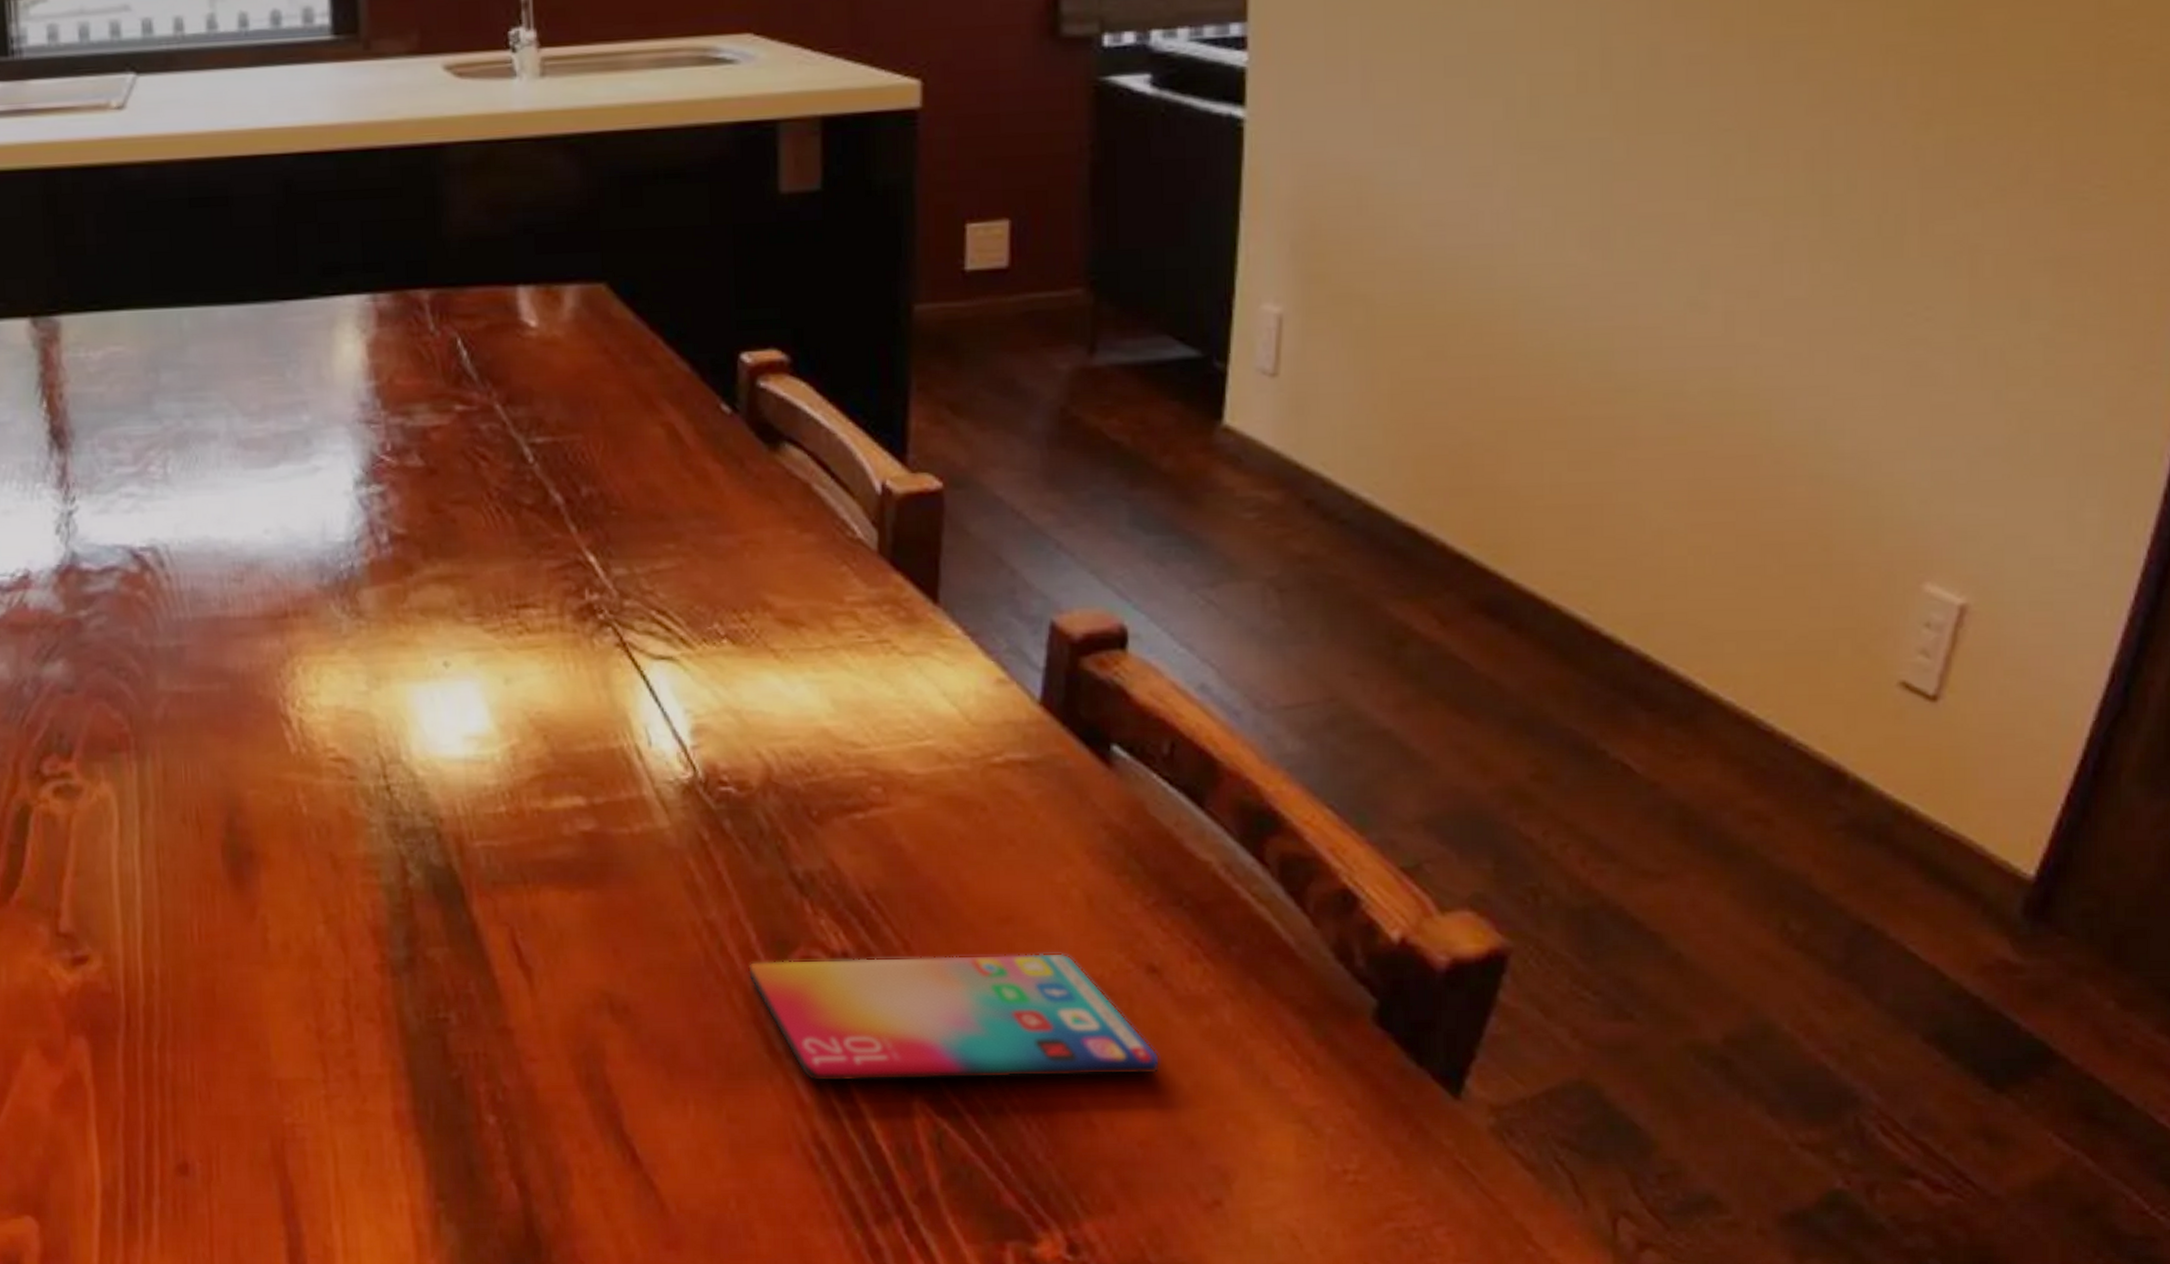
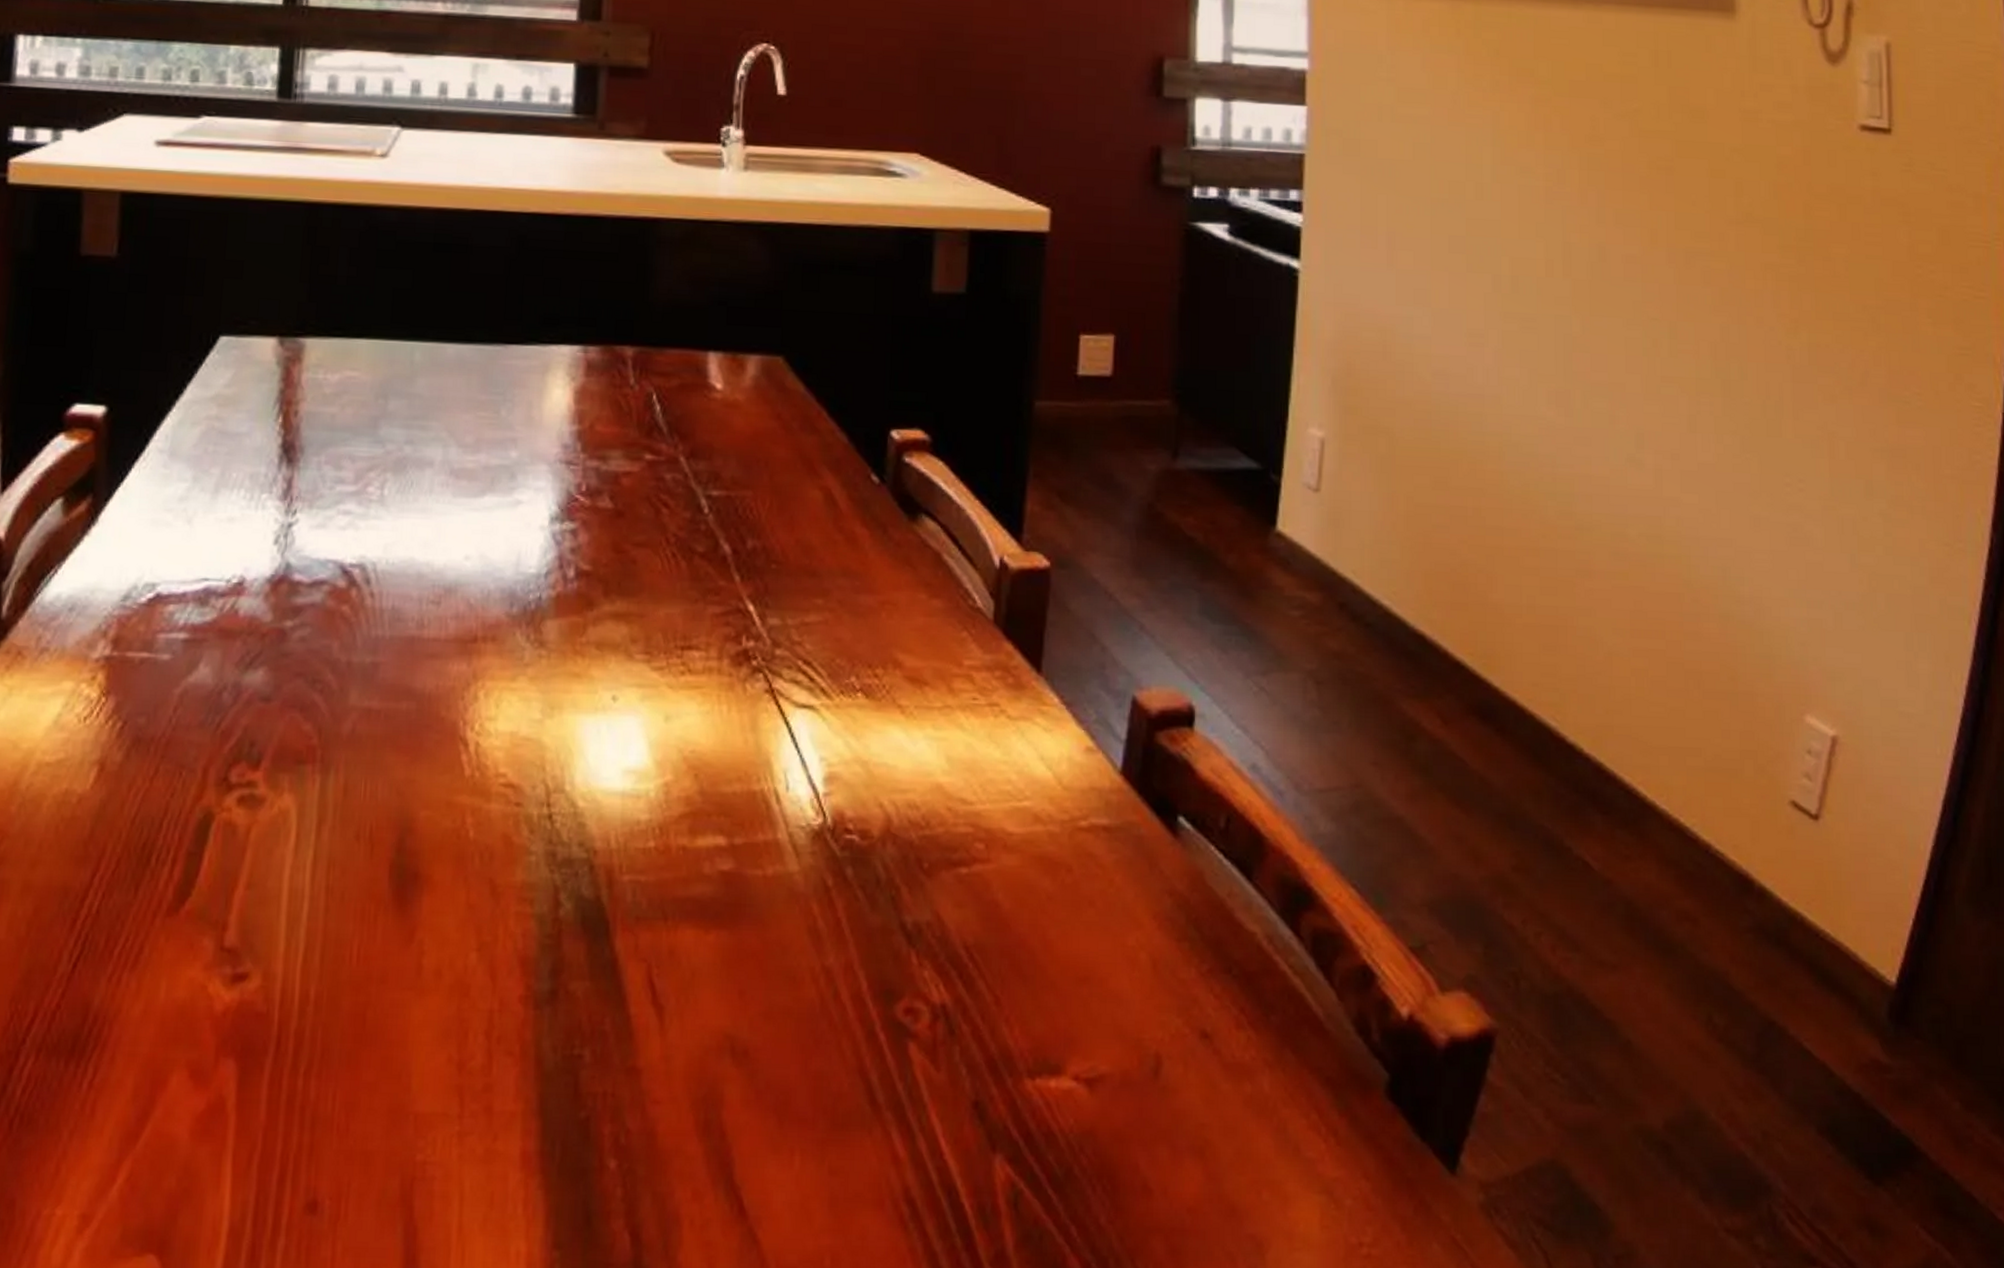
smartphone: present [748,953,1161,1082] -> none [858,1010,1209,1140]

